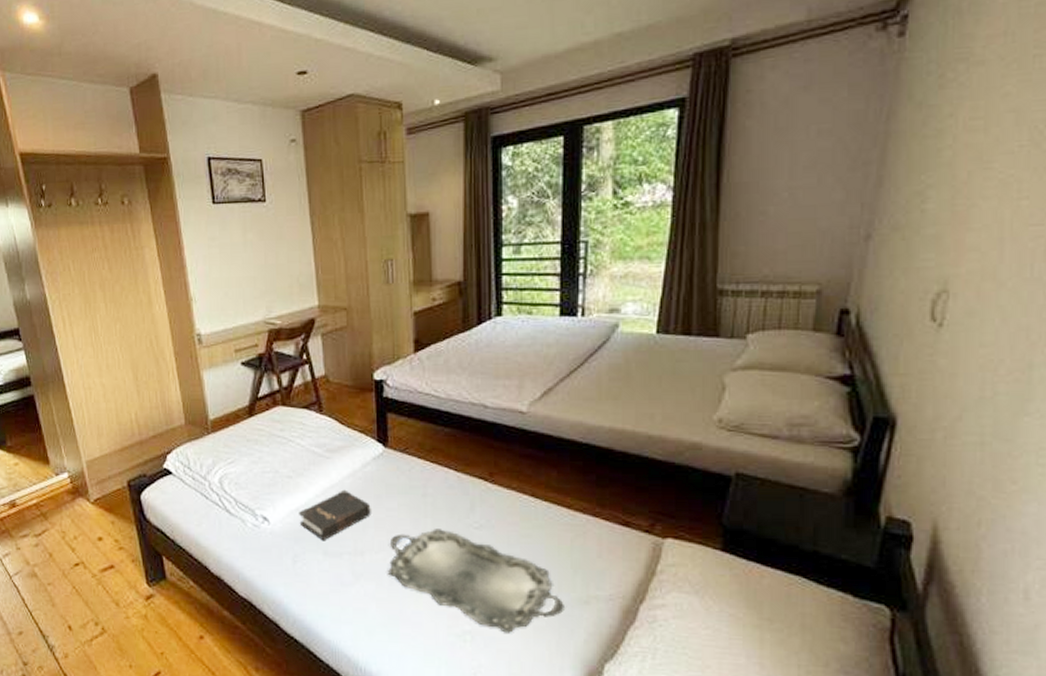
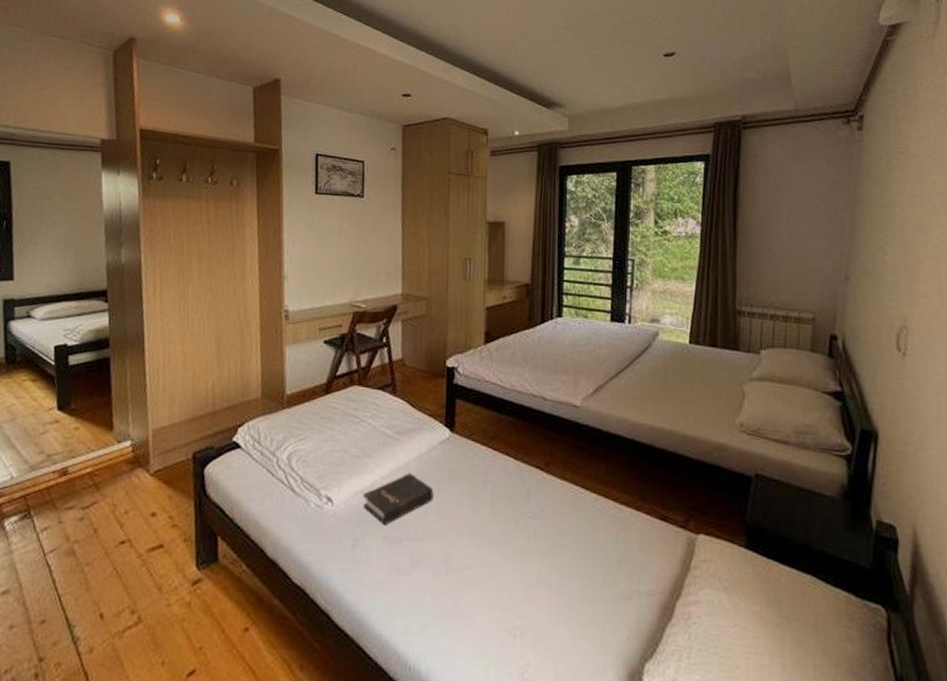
serving tray: present [388,529,564,633] -> none [445,516,609,629]

